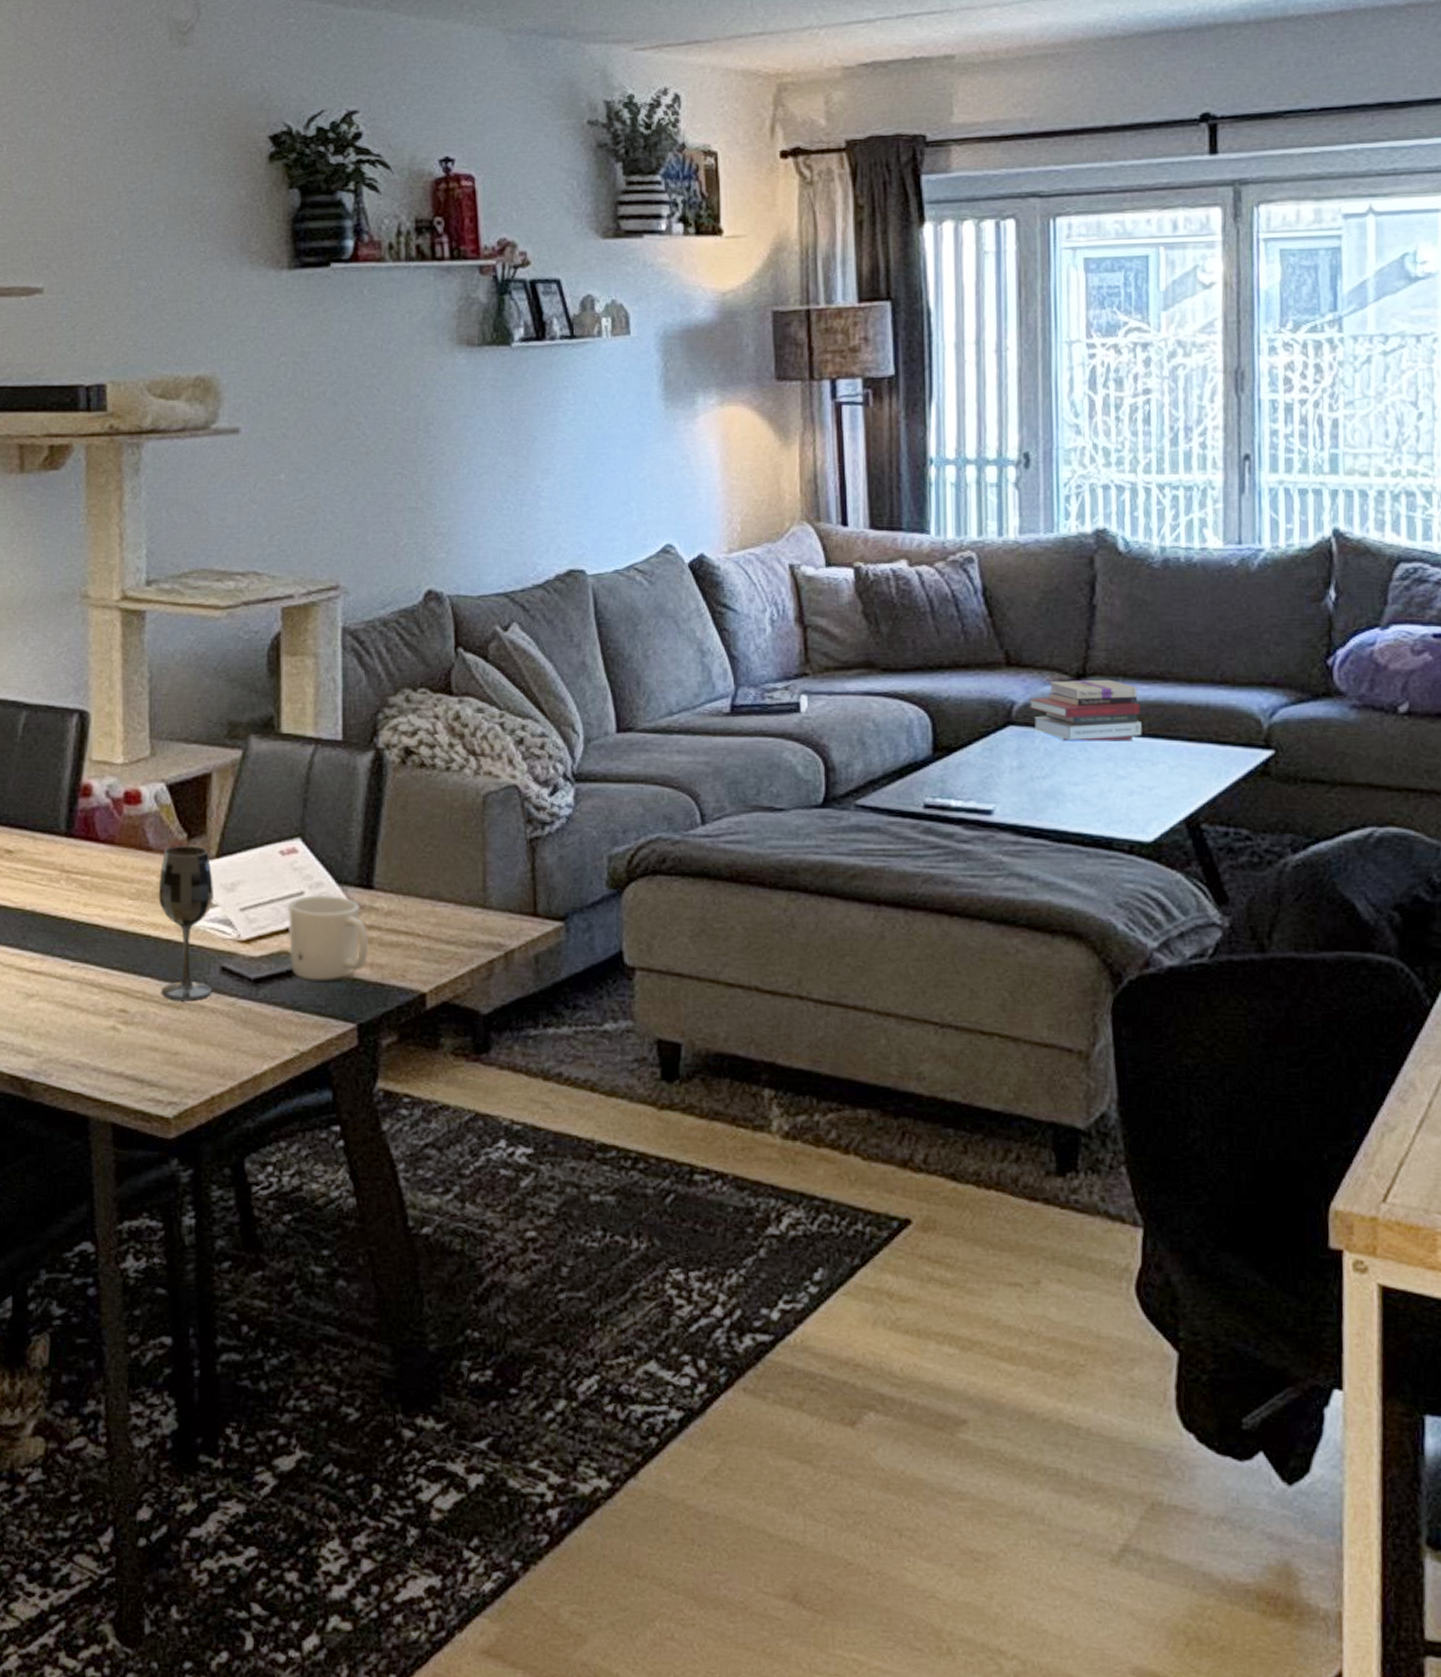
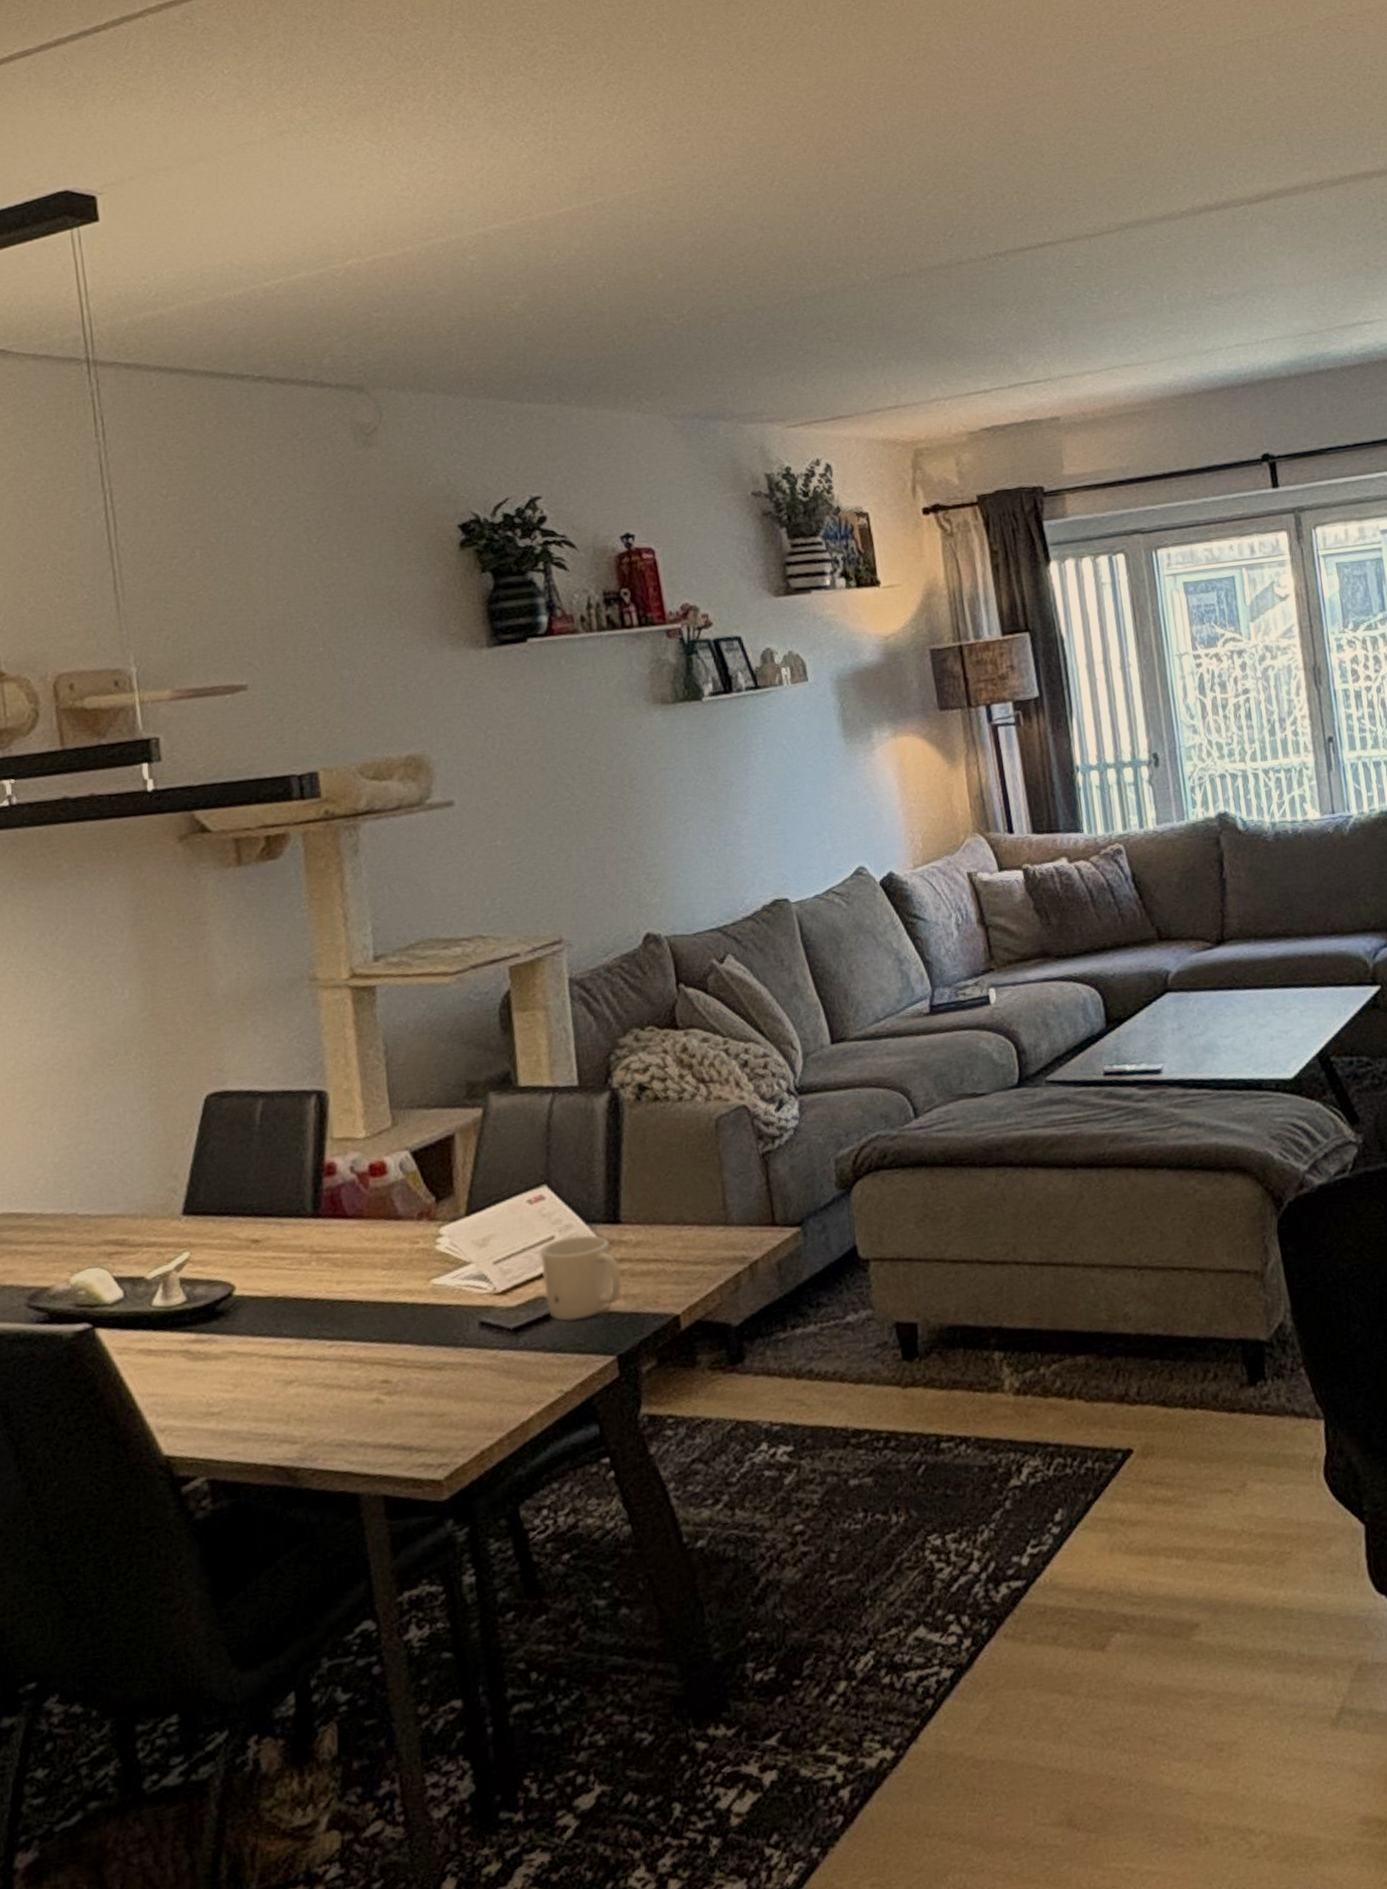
wine glass: present [158,846,213,1000] -> none [411,1207,473,1362]
books: present [1028,679,1142,741] -> none [1181,942,1275,1001]

